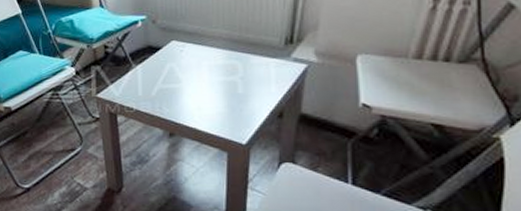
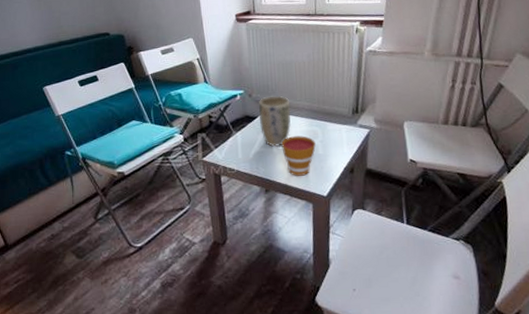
plant pot: none [164,22,204,83] -> present [259,96,291,147]
cup: none [191,71,234,119] -> present [281,136,316,176]

